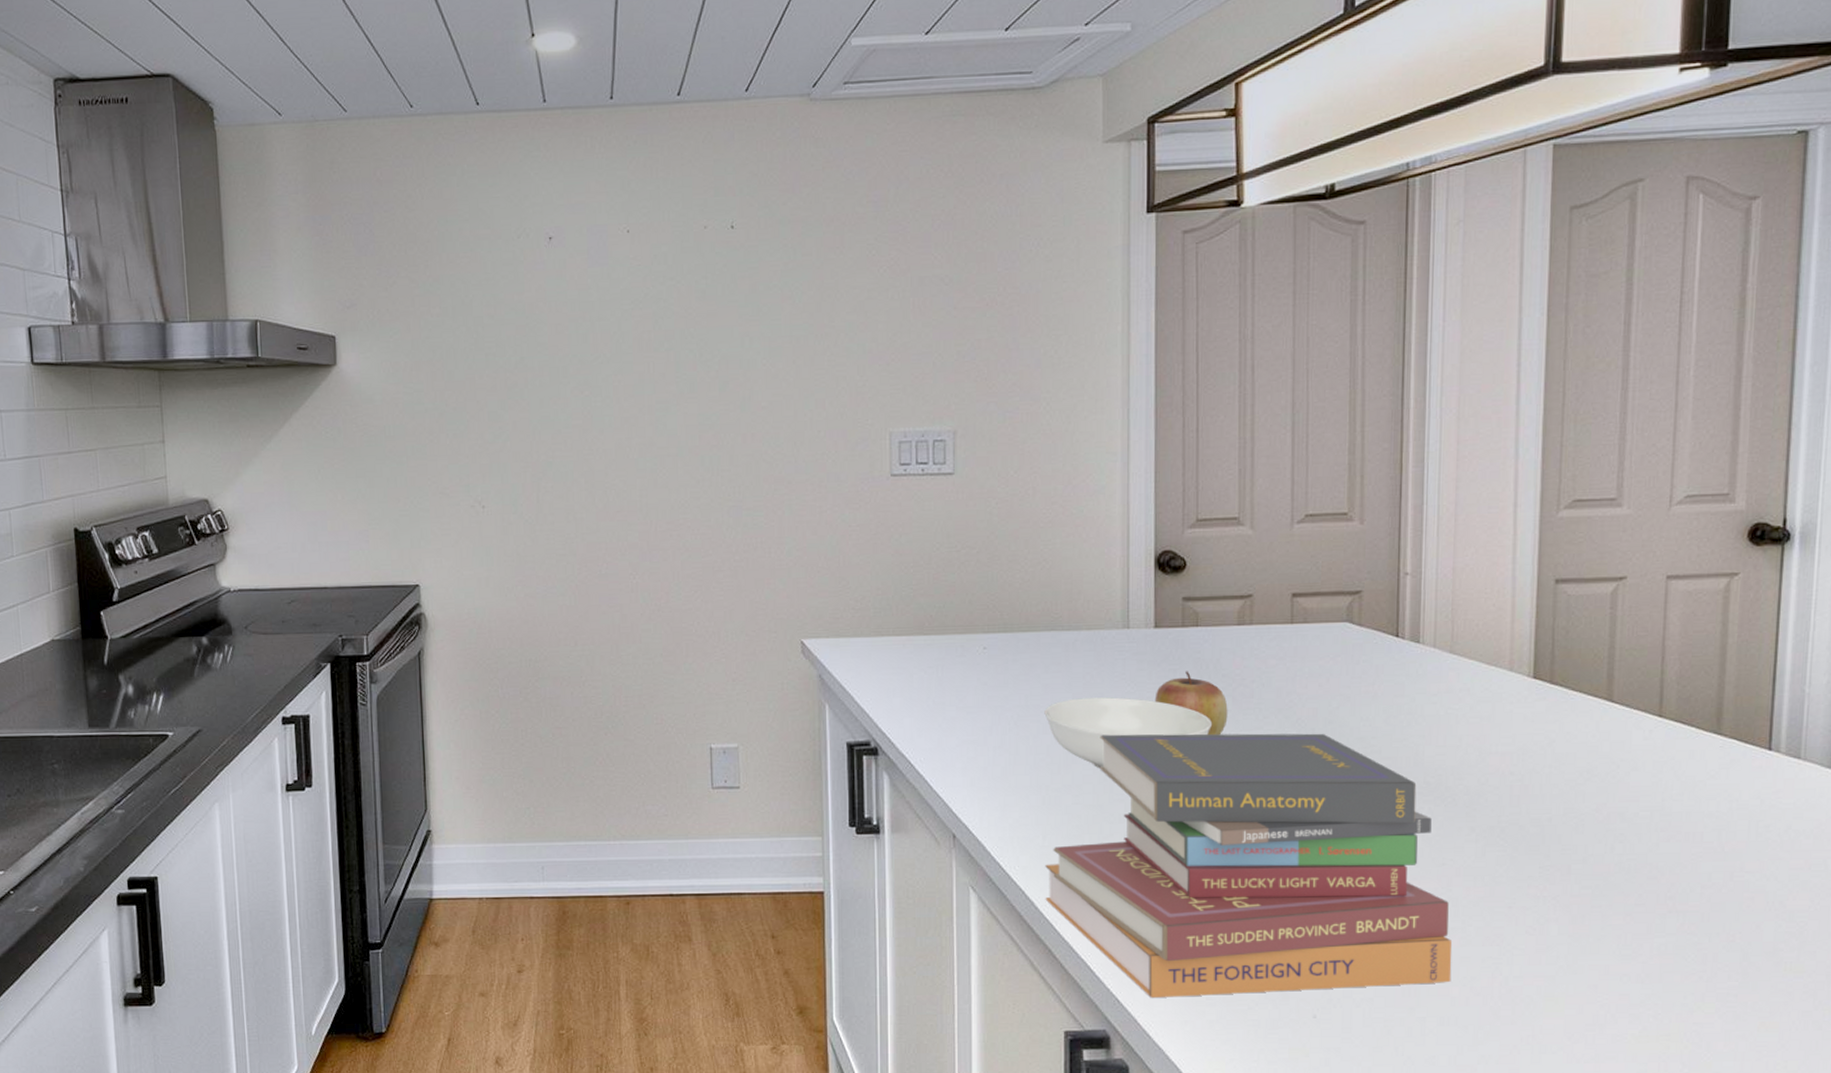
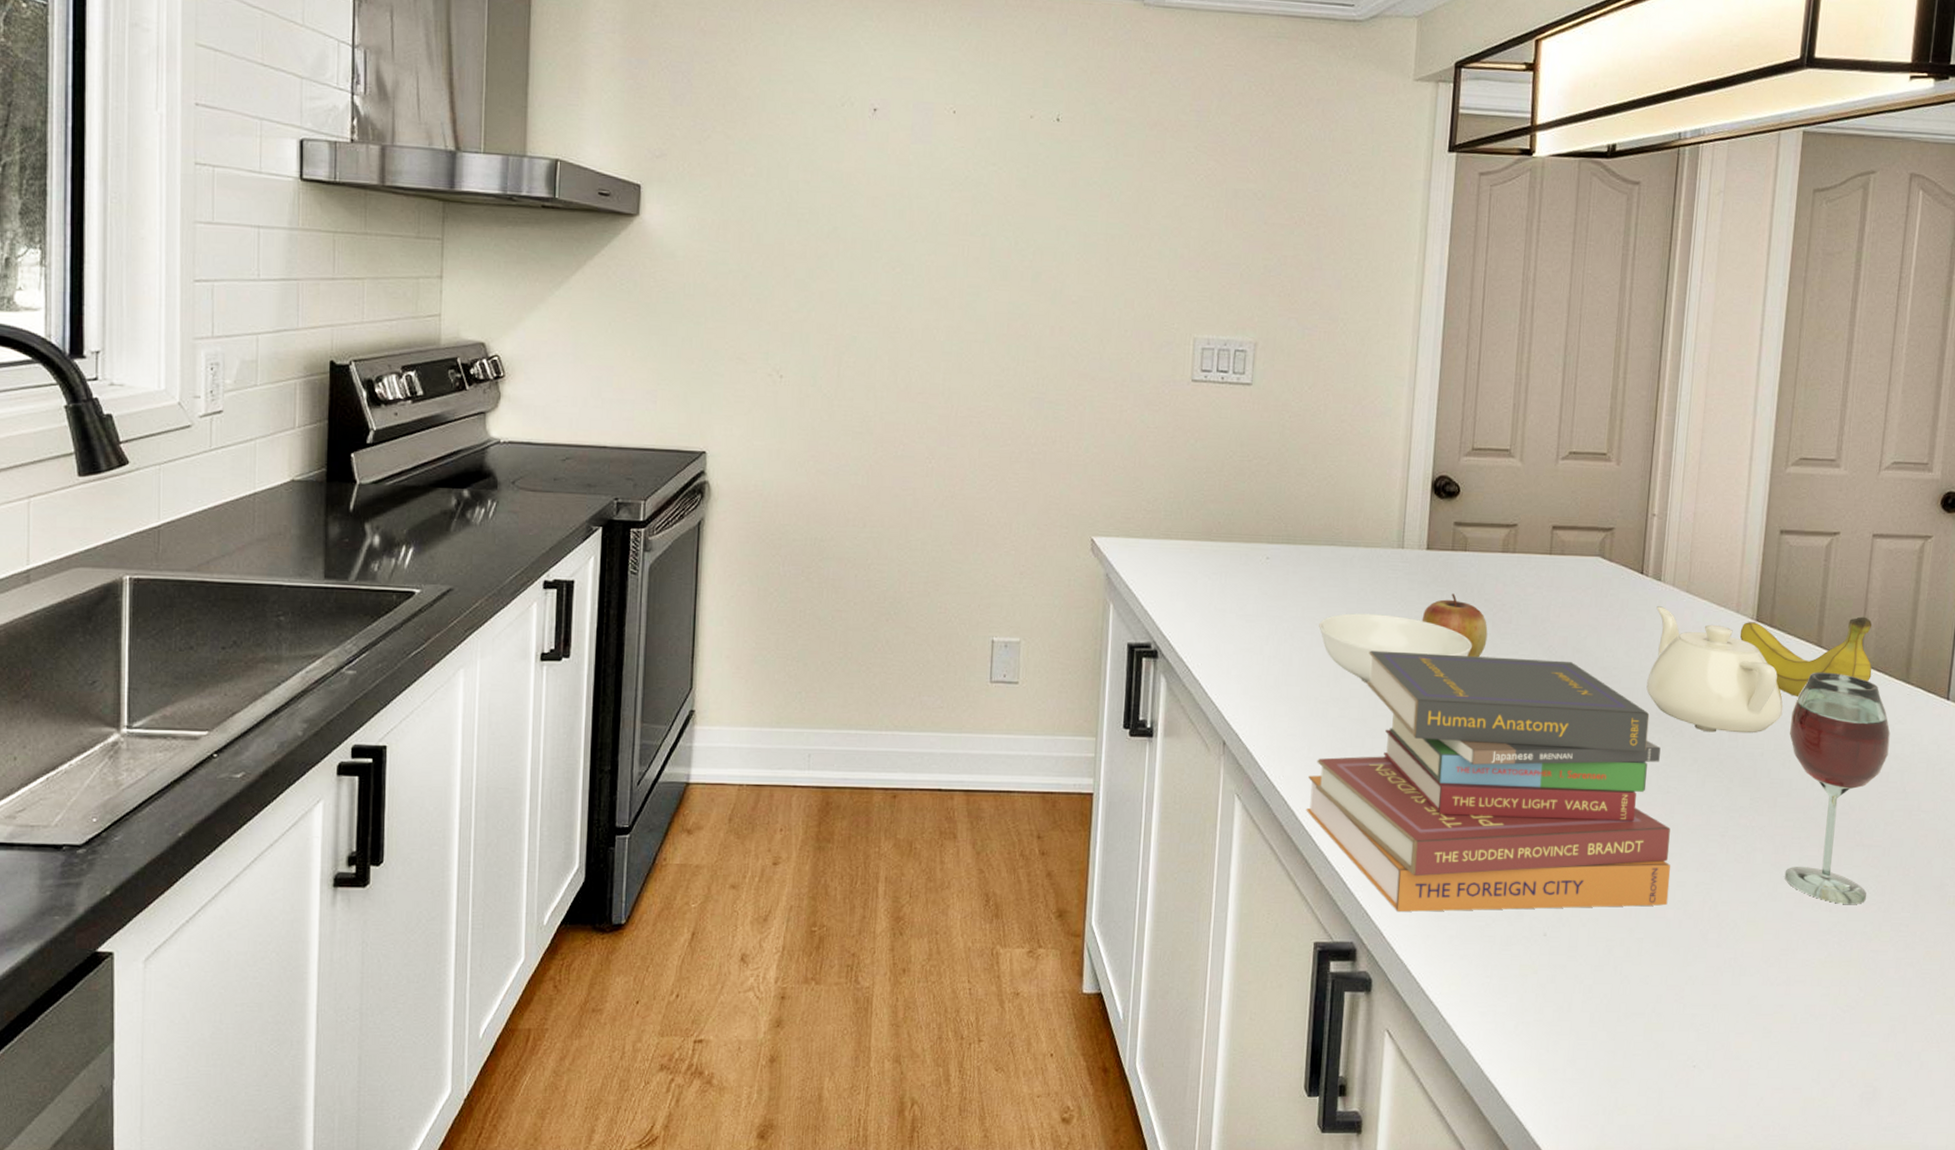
teapot: none [1411,670,1572,799] -> present [1646,606,1784,733]
fruit: none [1515,666,1675,756] -> present [1739,616,1873,696]
wineglass: none [1581,728,1702,975] -> present [1784,672,1891,904]

